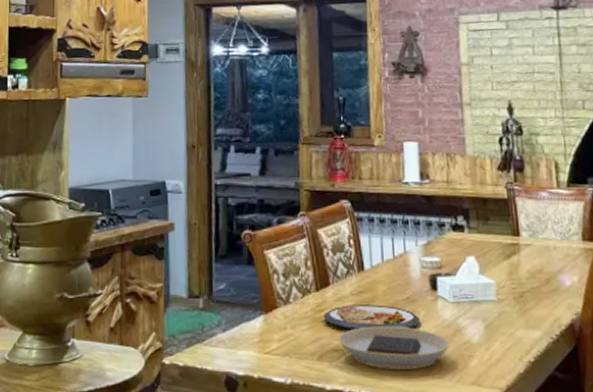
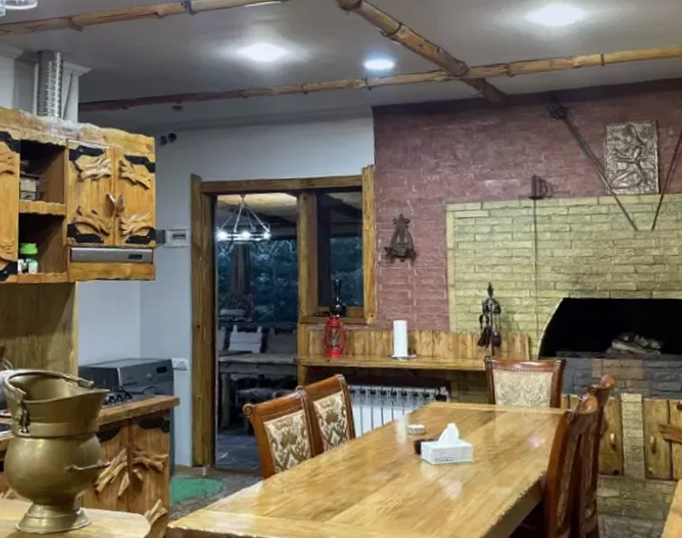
dish: present [323,304,420,331] -> none [317,468,405,493]
plate: present [337,326,451,370] -> none [330,487,432,526]

